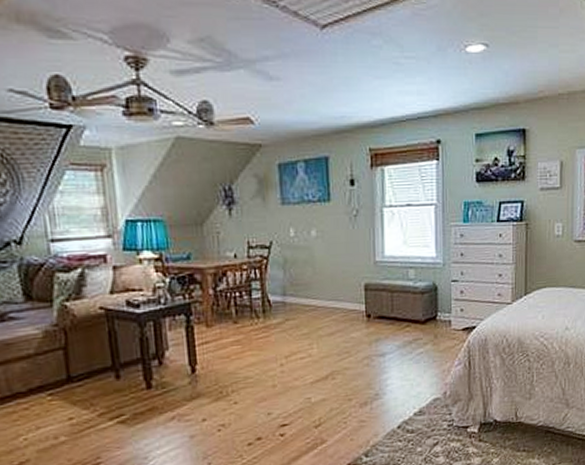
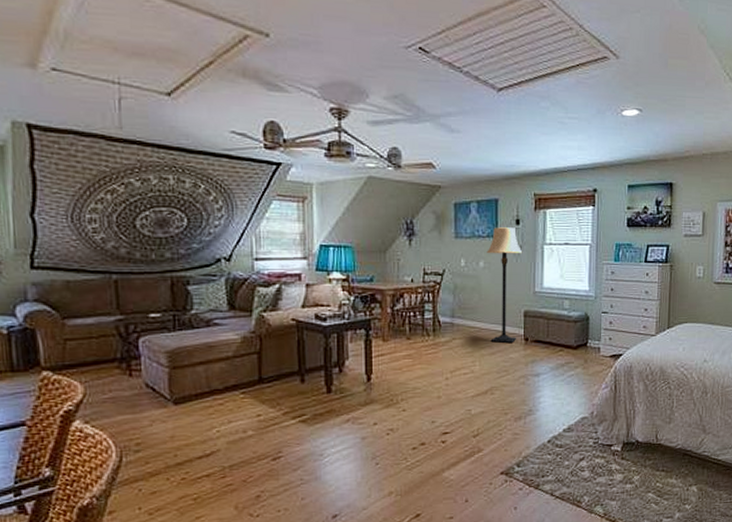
lamp: none [318,189,360,322] -> present [487,227,523,344]

